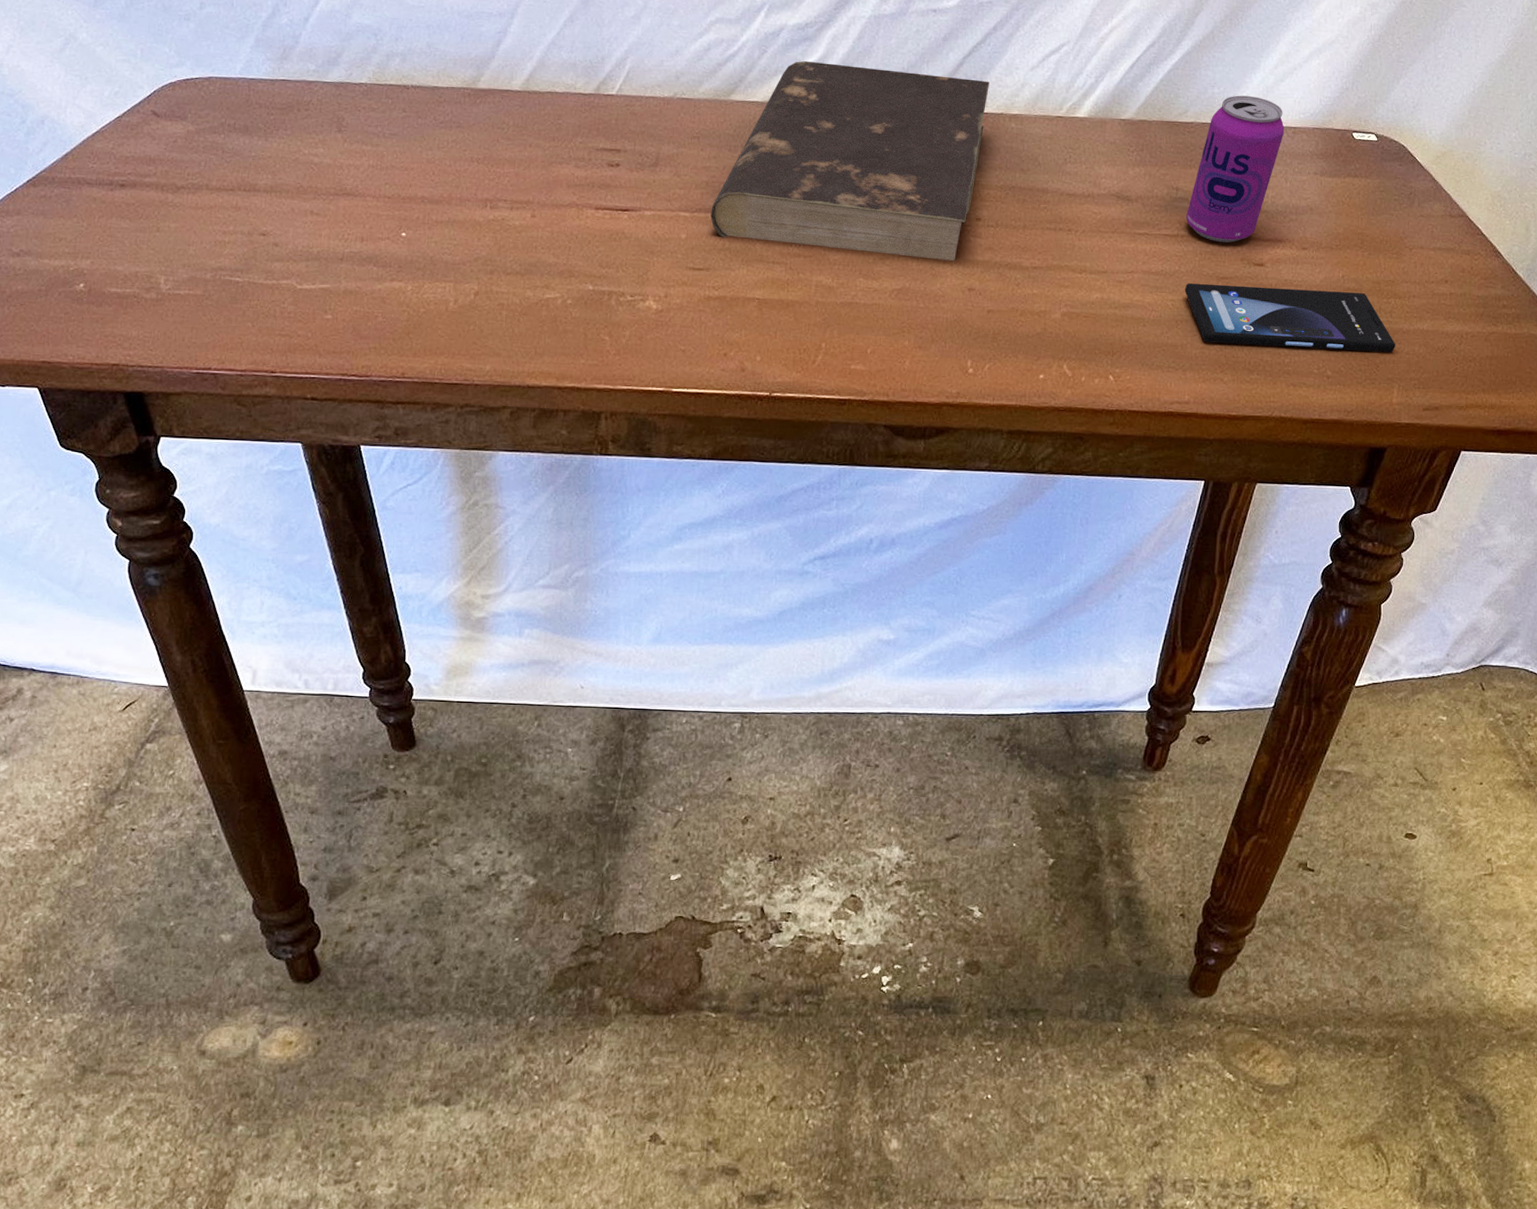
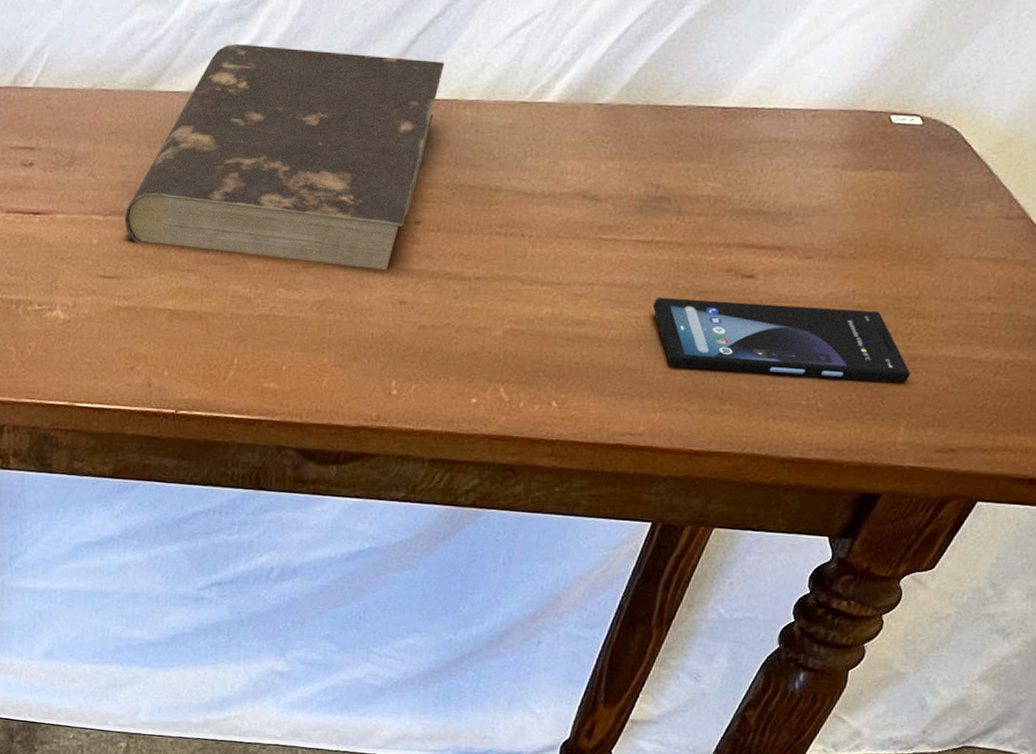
beverage can: present [1186,95,1285,243] -> none [664,71,803,251]

